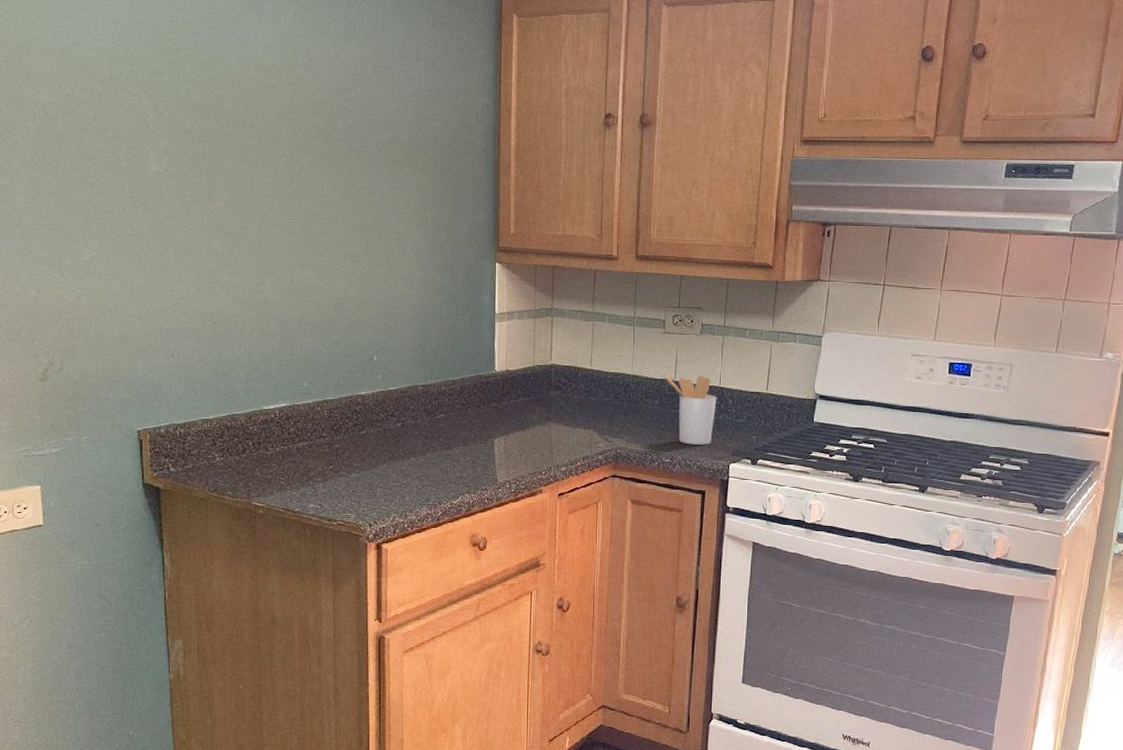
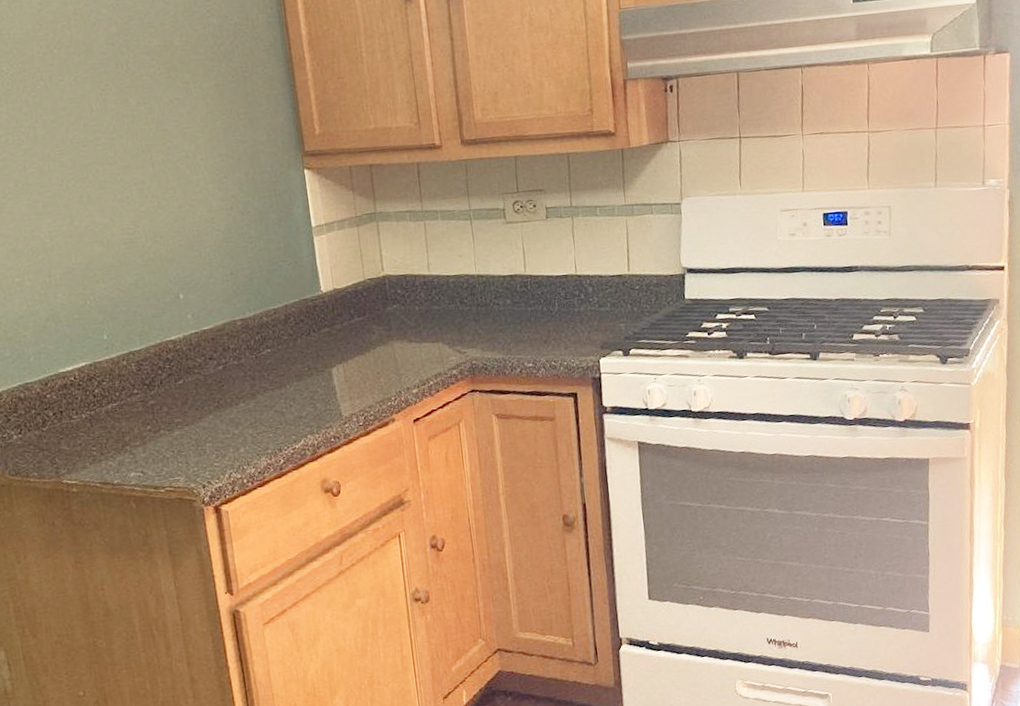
utensil holder: present [663,374,717,445] -> none [512,264,576,344]

